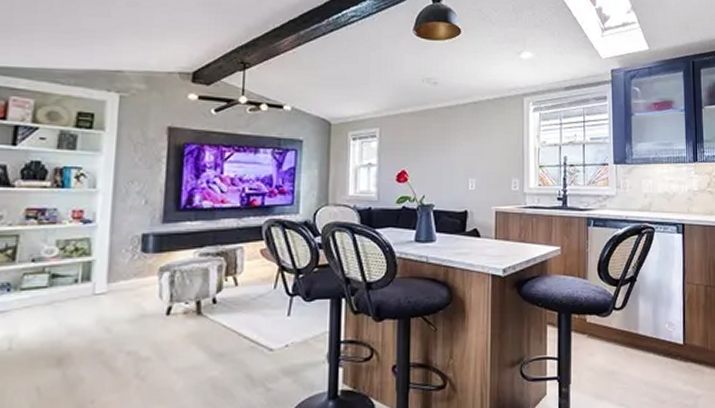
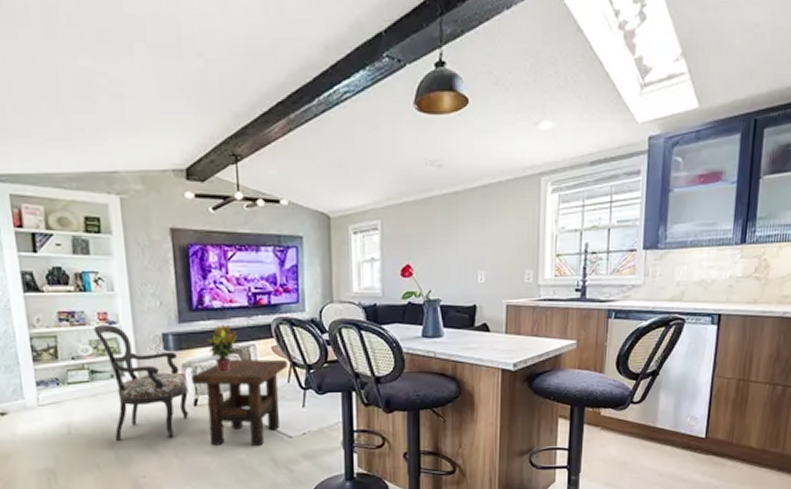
armchair: none [64,224,163,357] -> present [93,325,189,441]
side table: none [167,262,277,362] -> present [191,359,288,447]
potted plant: none [191,225,226,277] -> present [207,324,239,373]

